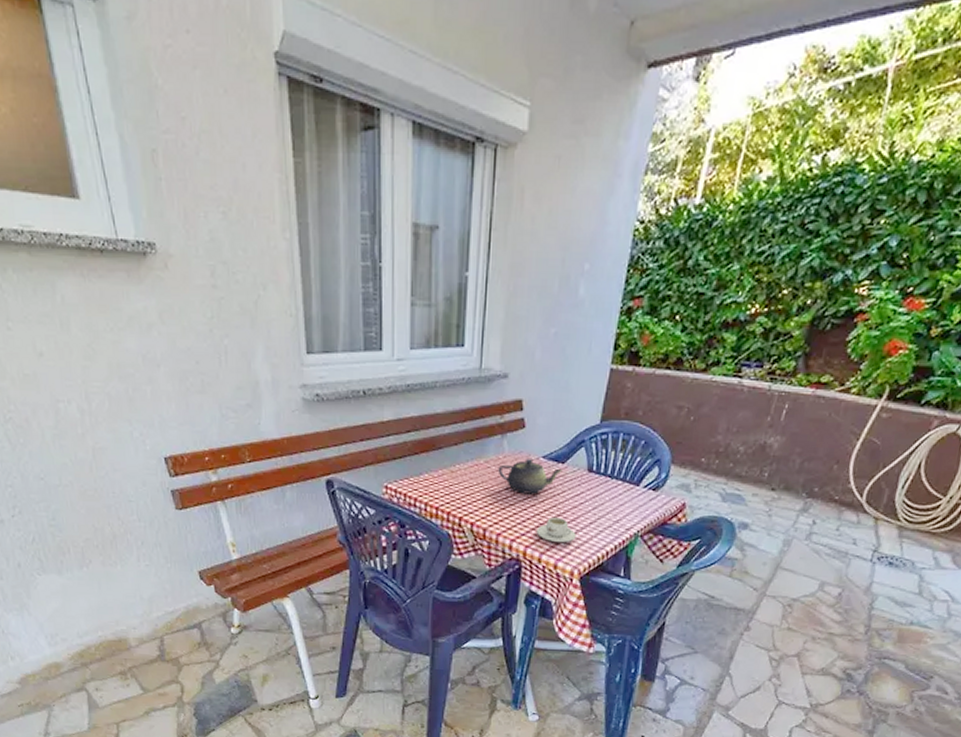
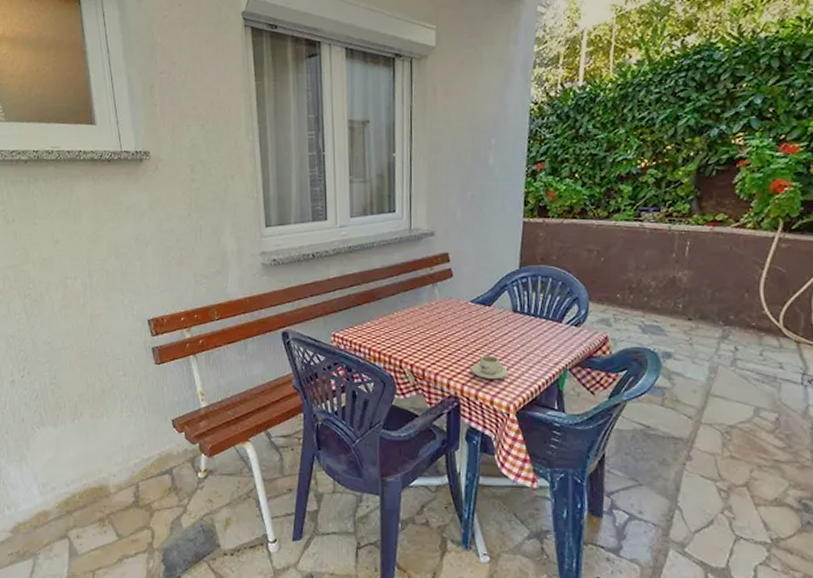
teapot: present [498,459,564,495] -> none [431,304,491,336]

